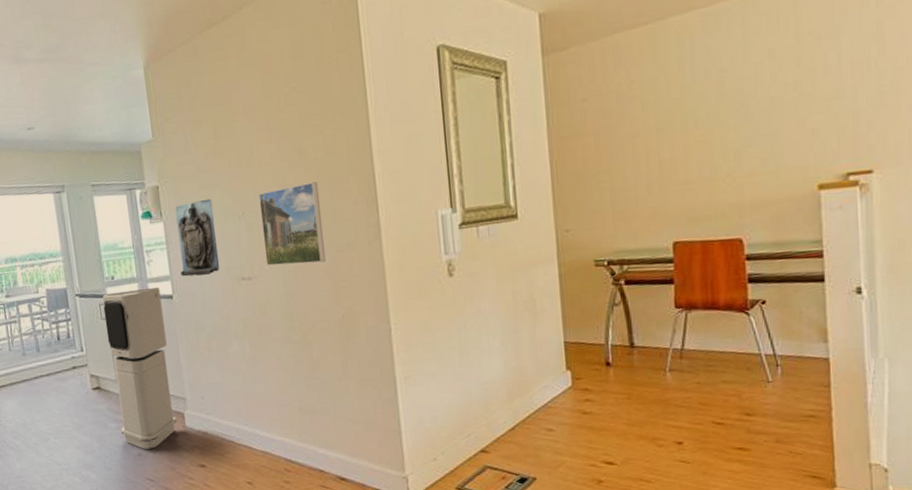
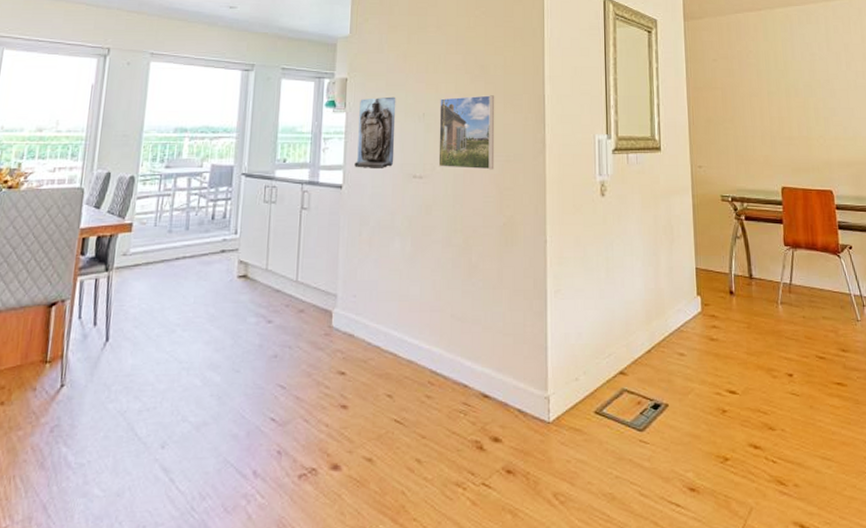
air purifier: present [103,286,177,449] -> none [260,175,331,350]

